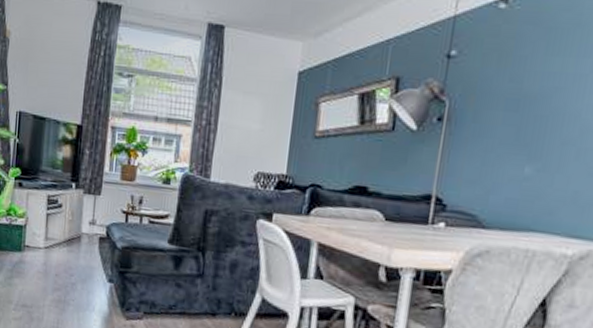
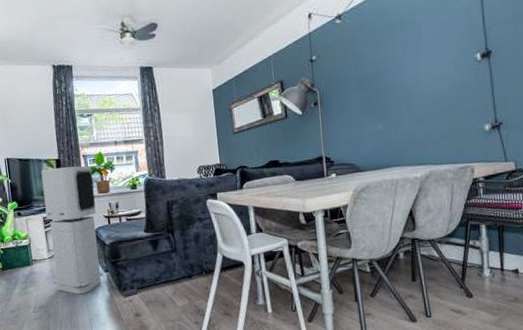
air purifier: none [45,135,119,303] -> present [41,165,103,295]

